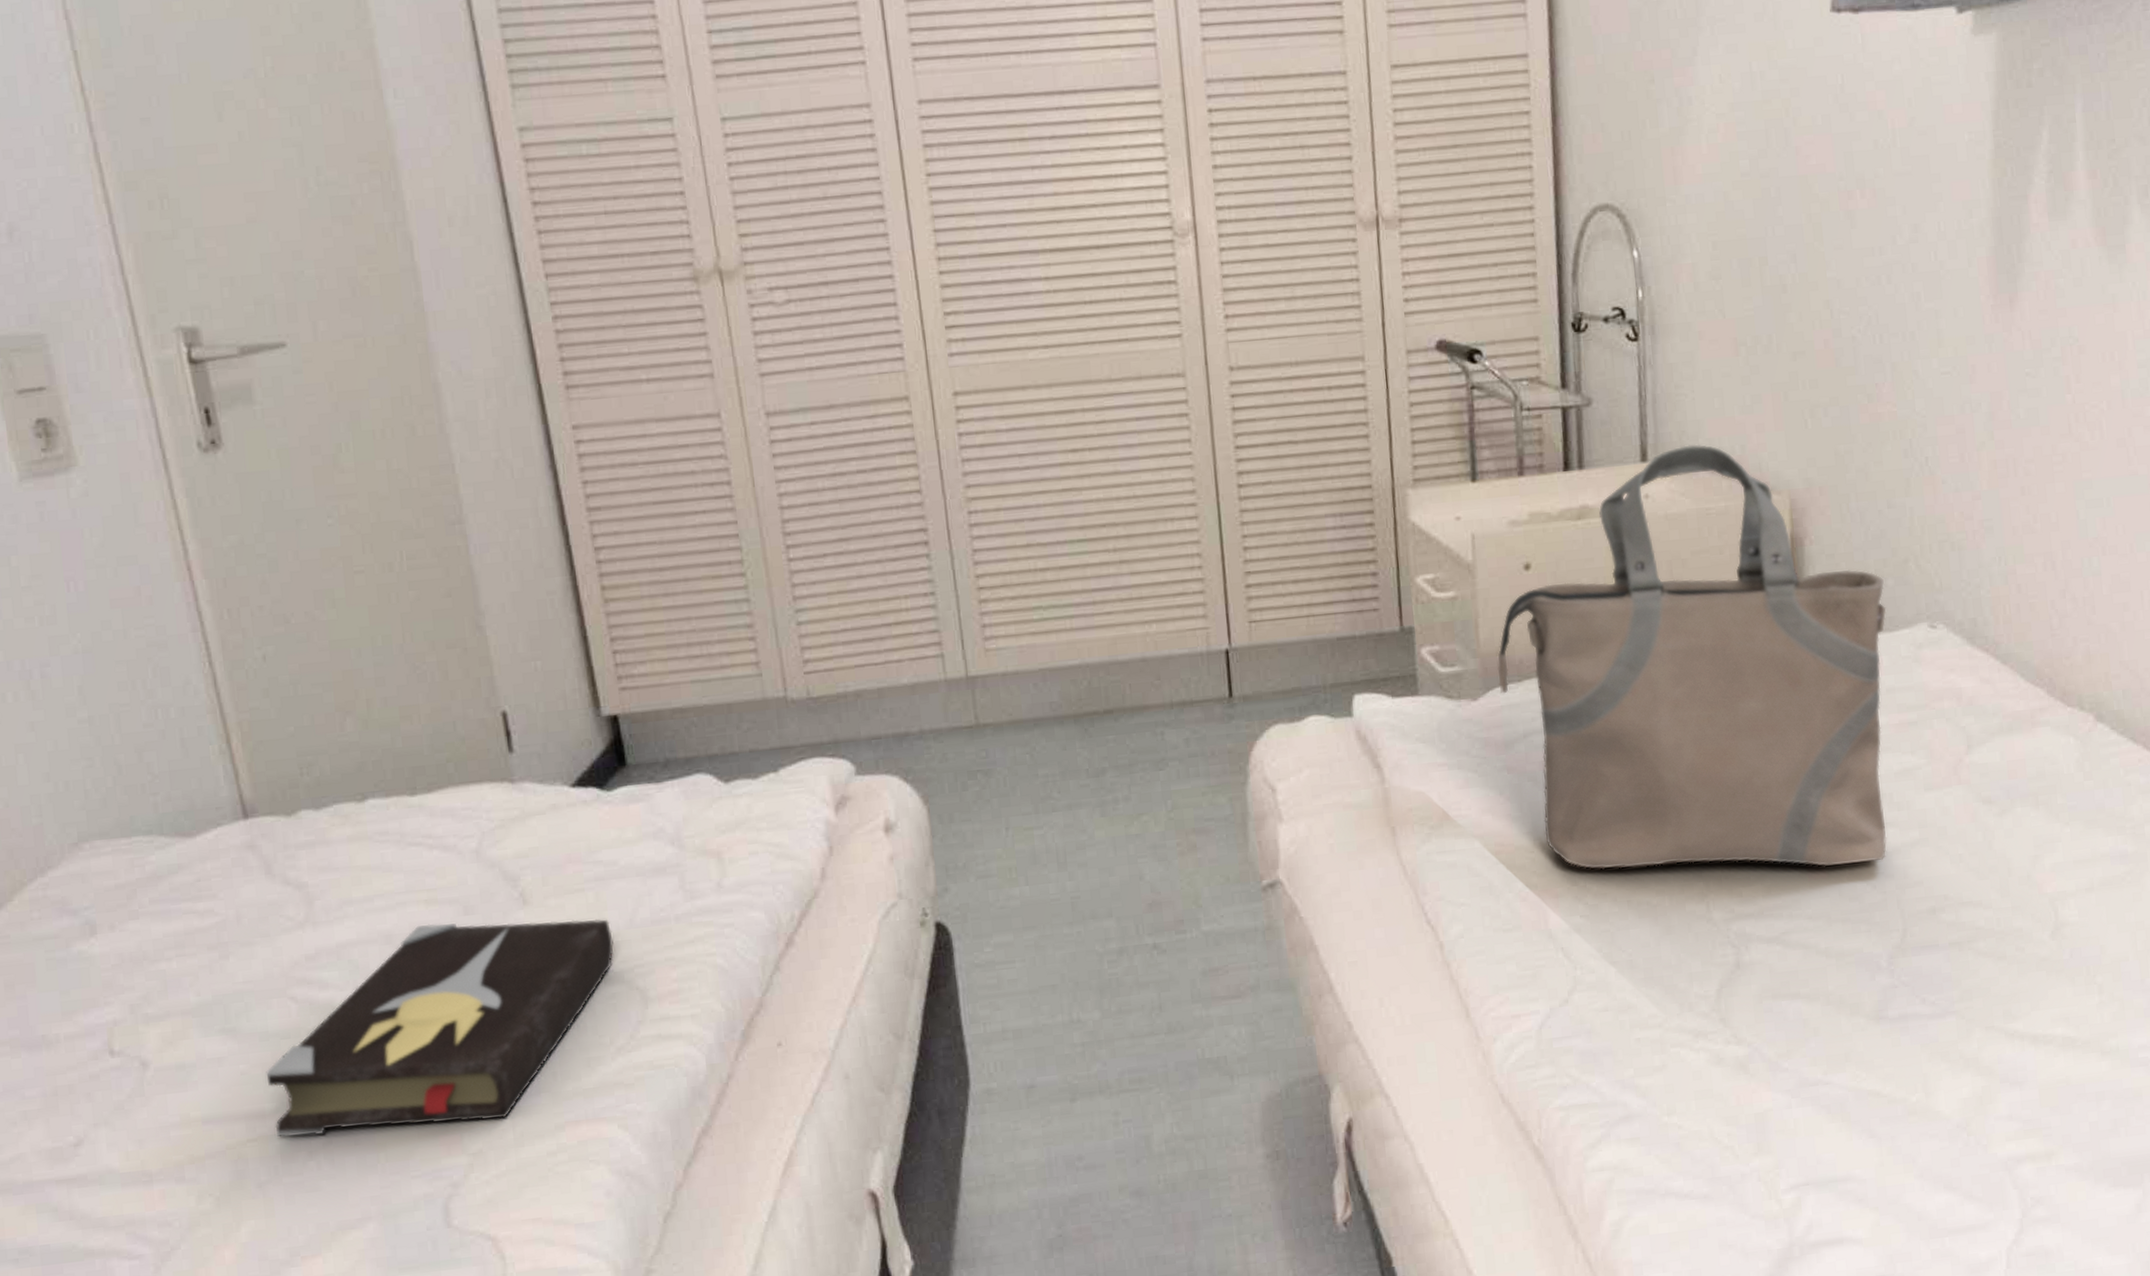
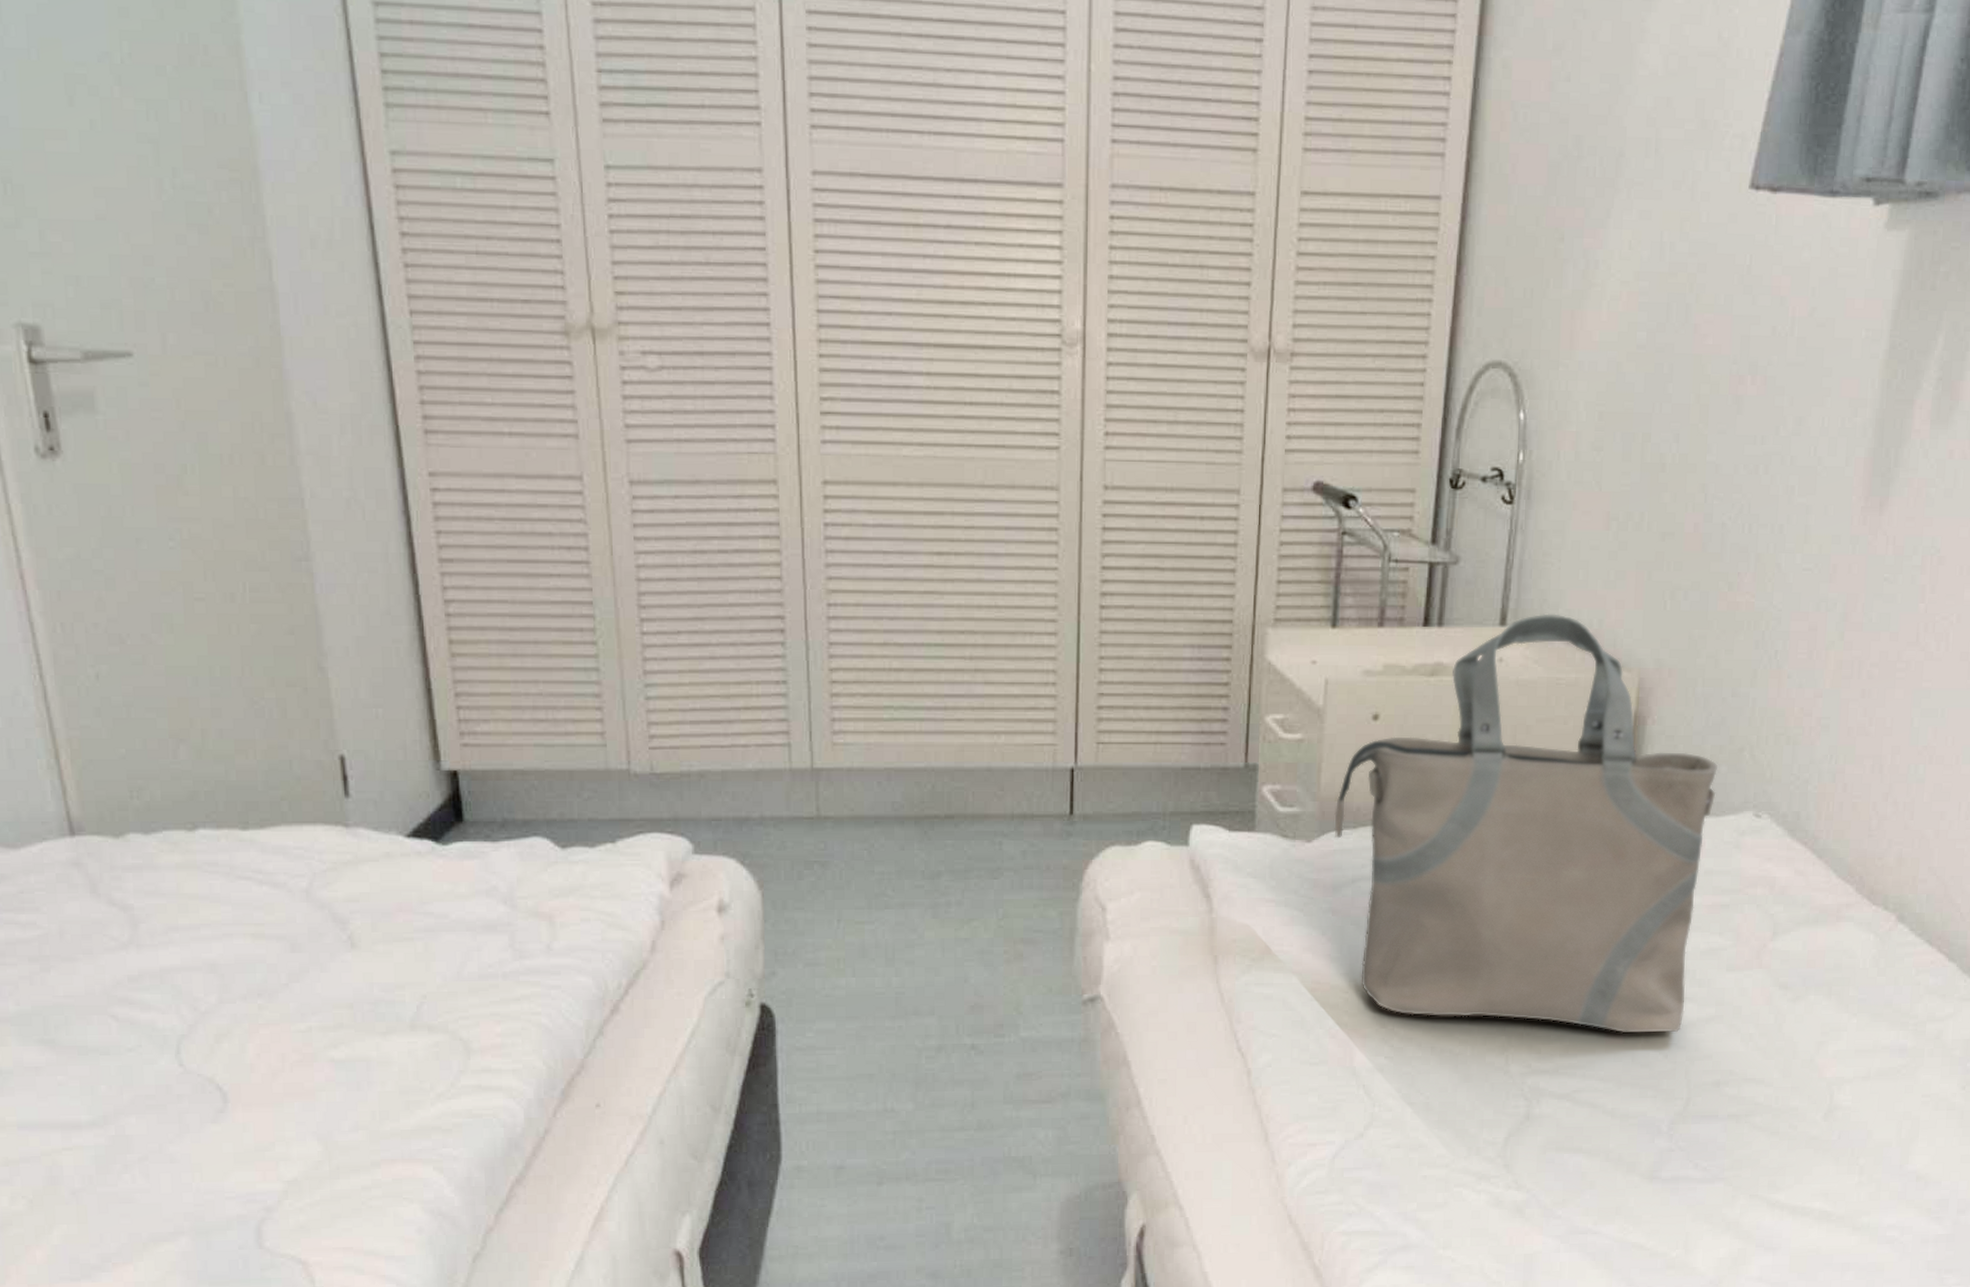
hardback book: present [266,919,614,1138] -> none [83,957,440,1151]

